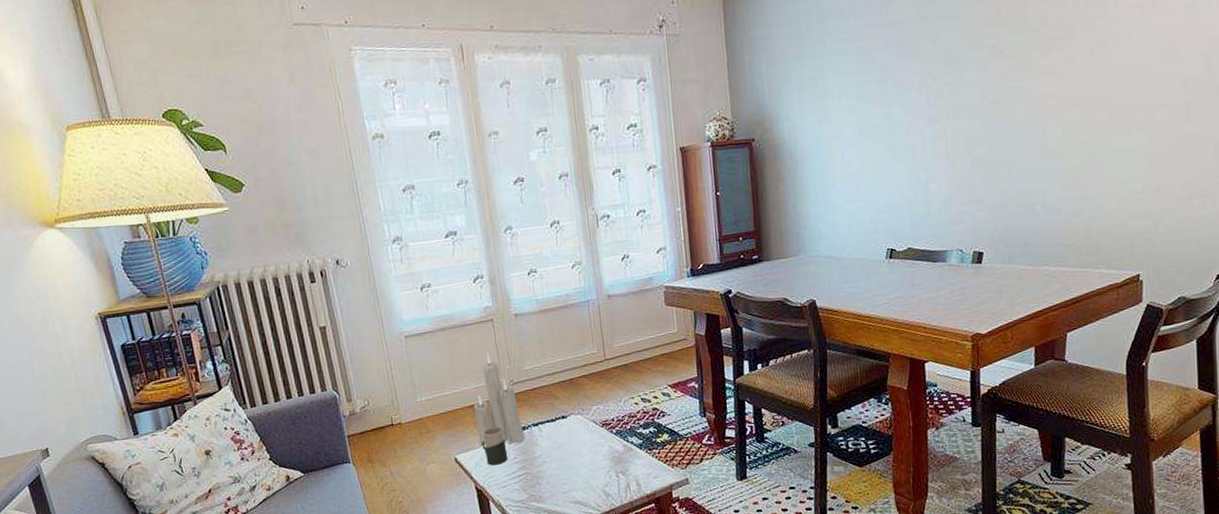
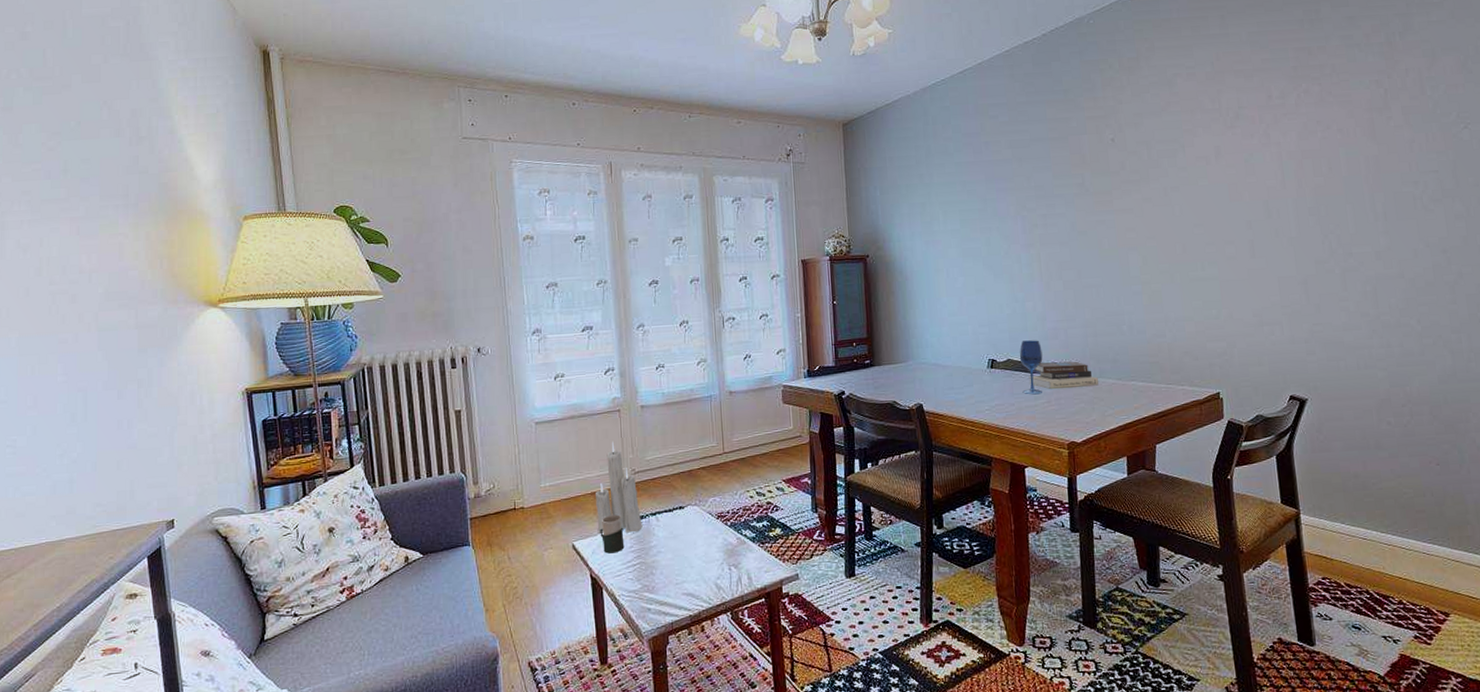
wineglass: none [921,225,947,286] -> present [1019,340,1043,395]
books: none [930,247,1007,279] -> present [1028,361,1099,390]

